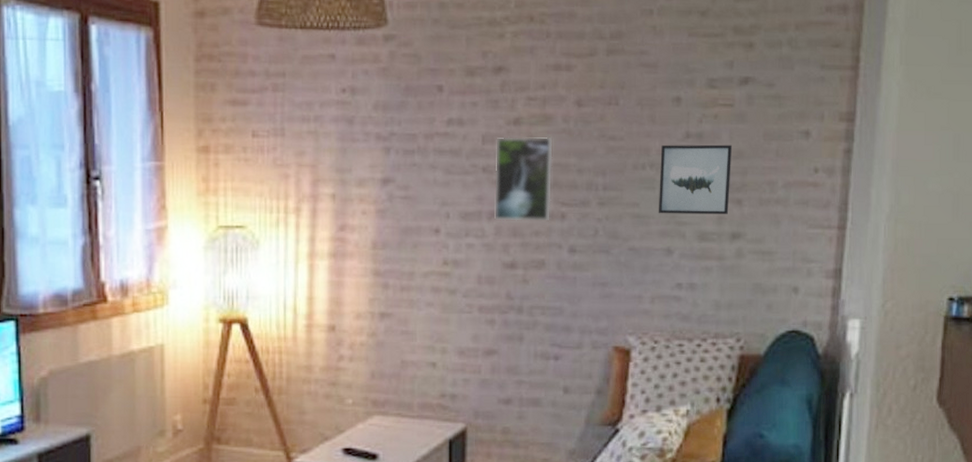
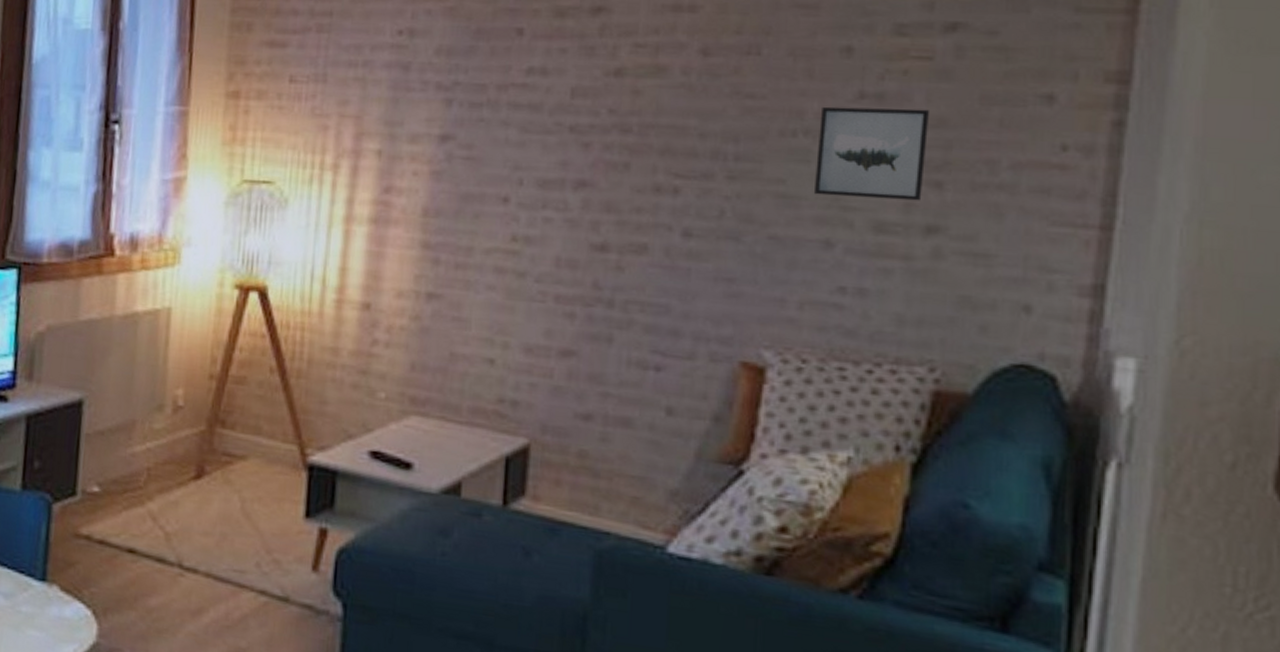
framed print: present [493,136,553,221] -> none [581,90,665,195]

